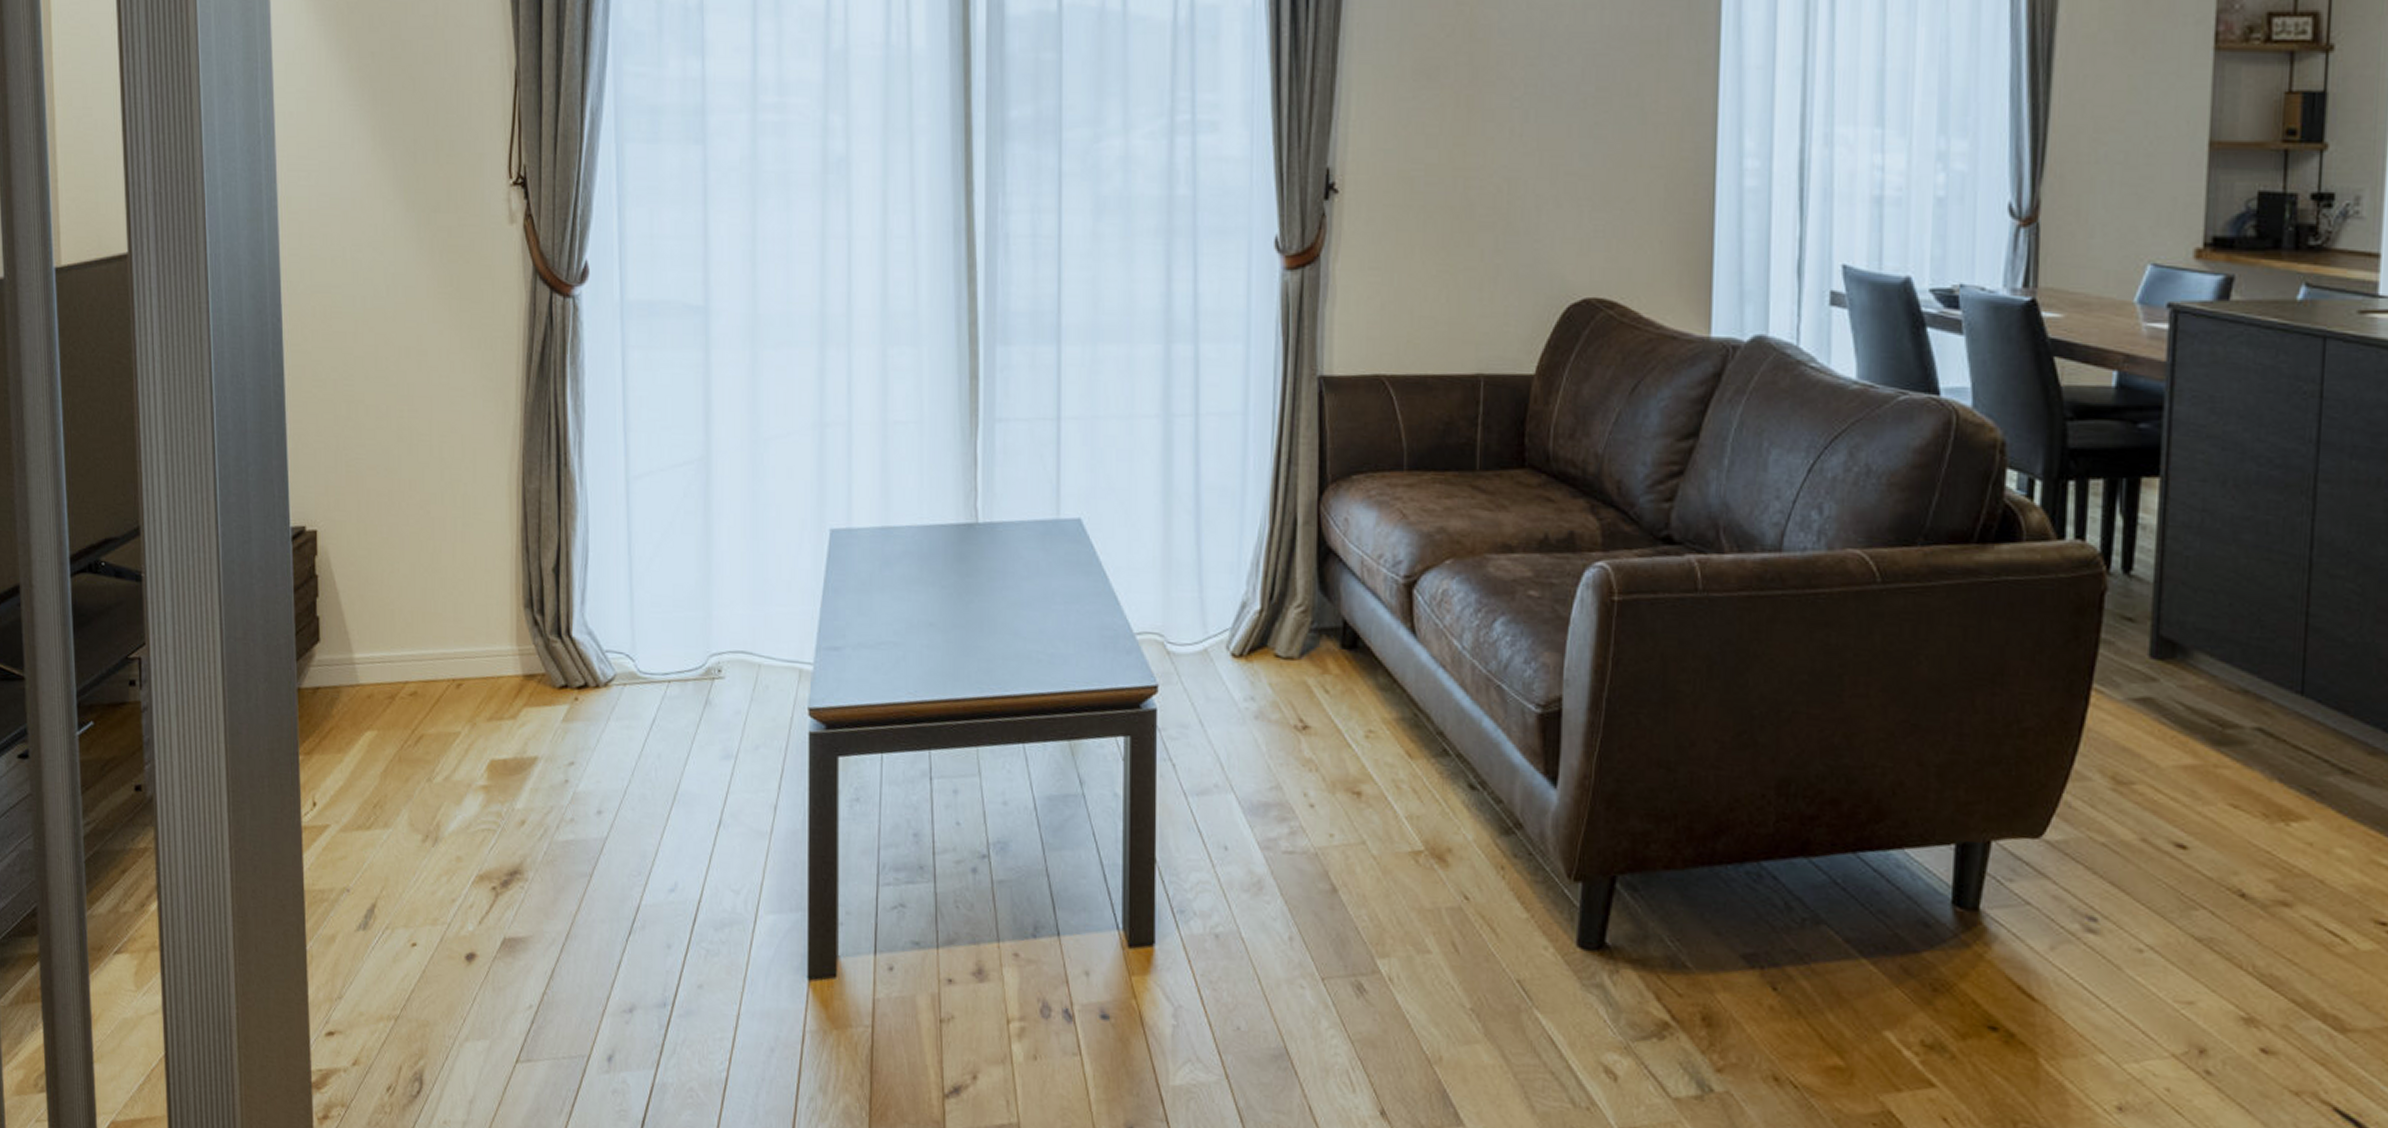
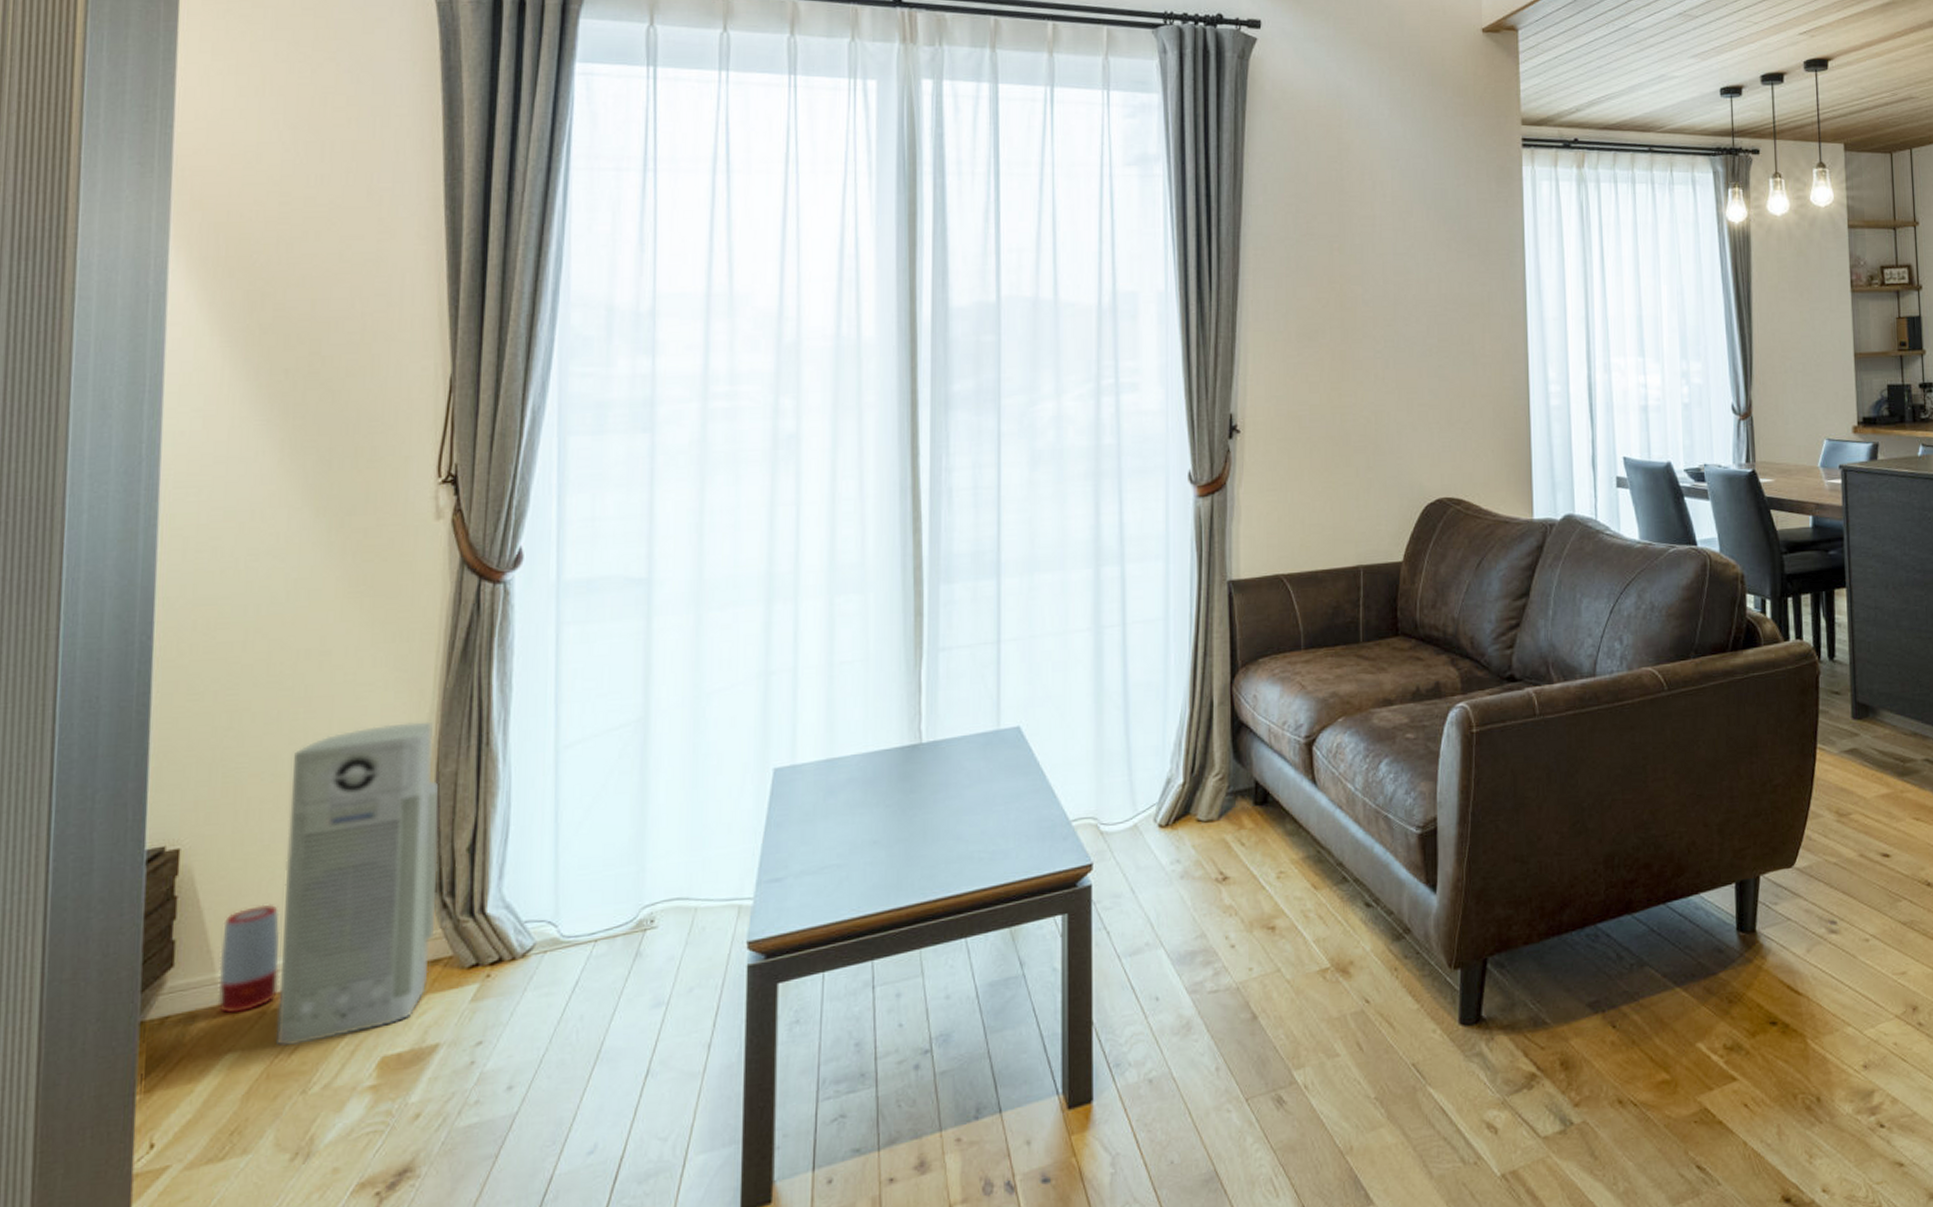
speaker: none [355,595,403,696] -> present [218,904,281,1014]
air purifier: none [401,432,529,735] -> present [276,721,439,1047]

